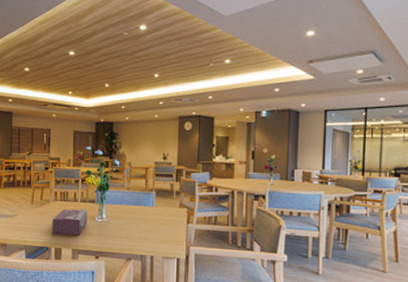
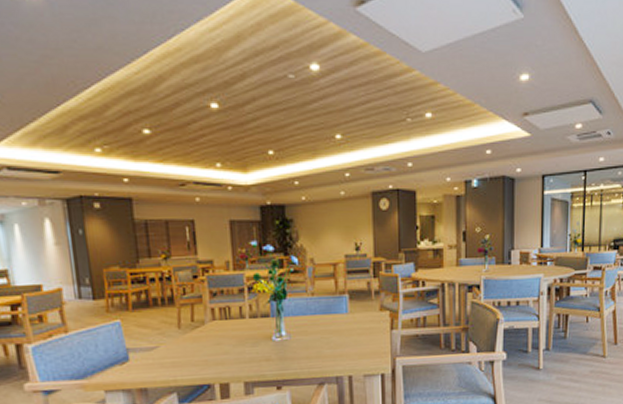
tissue box: present [52,209,88,235] -> none [211,327,261,366]

